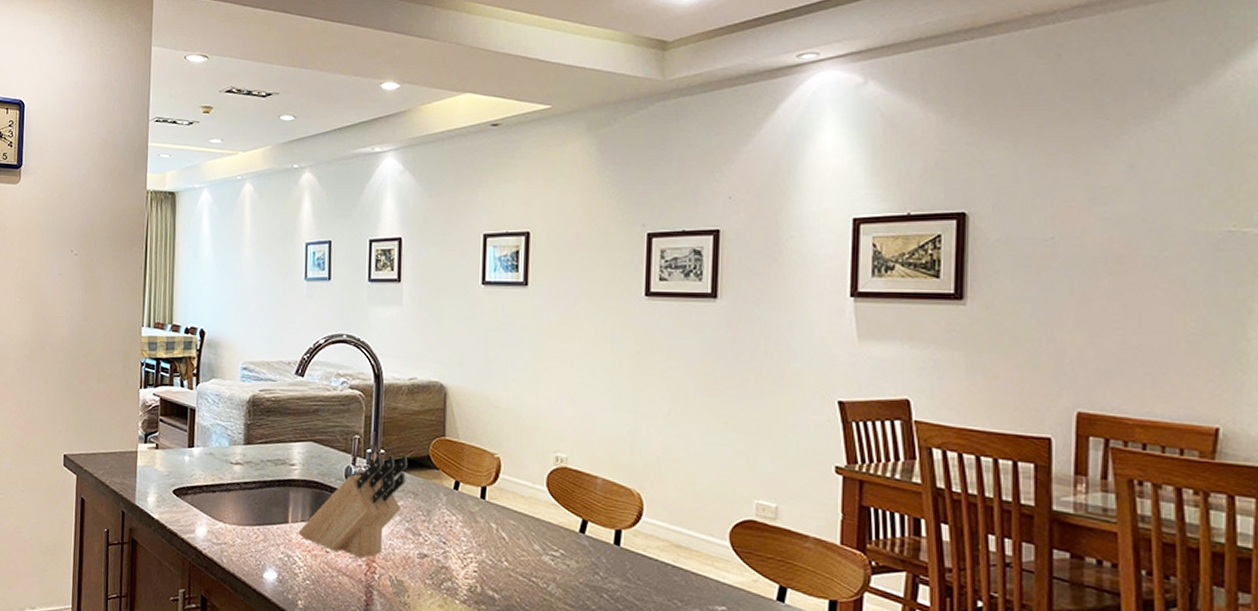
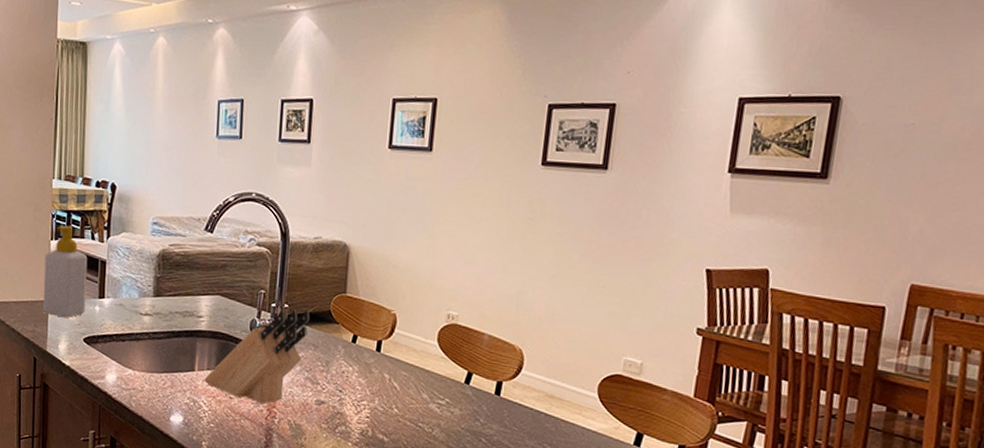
soap bottle: none [131,373,177,468] -> present [42,225,88,317]

